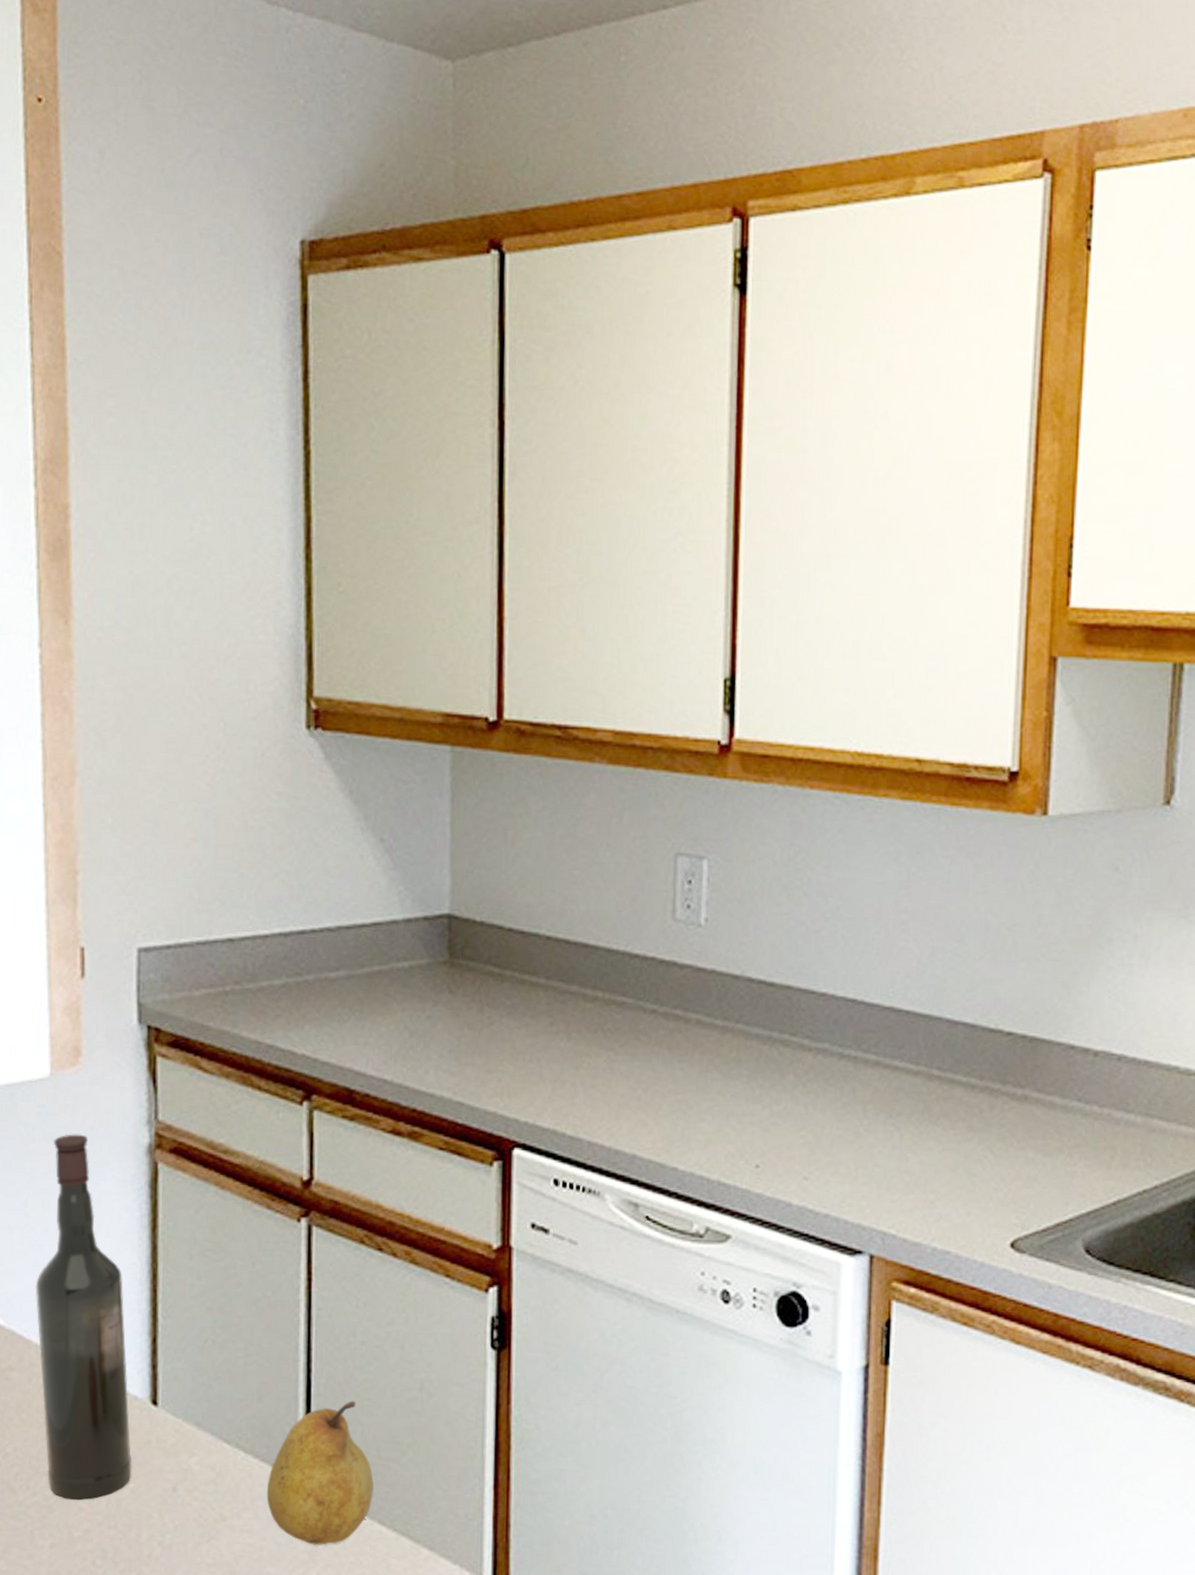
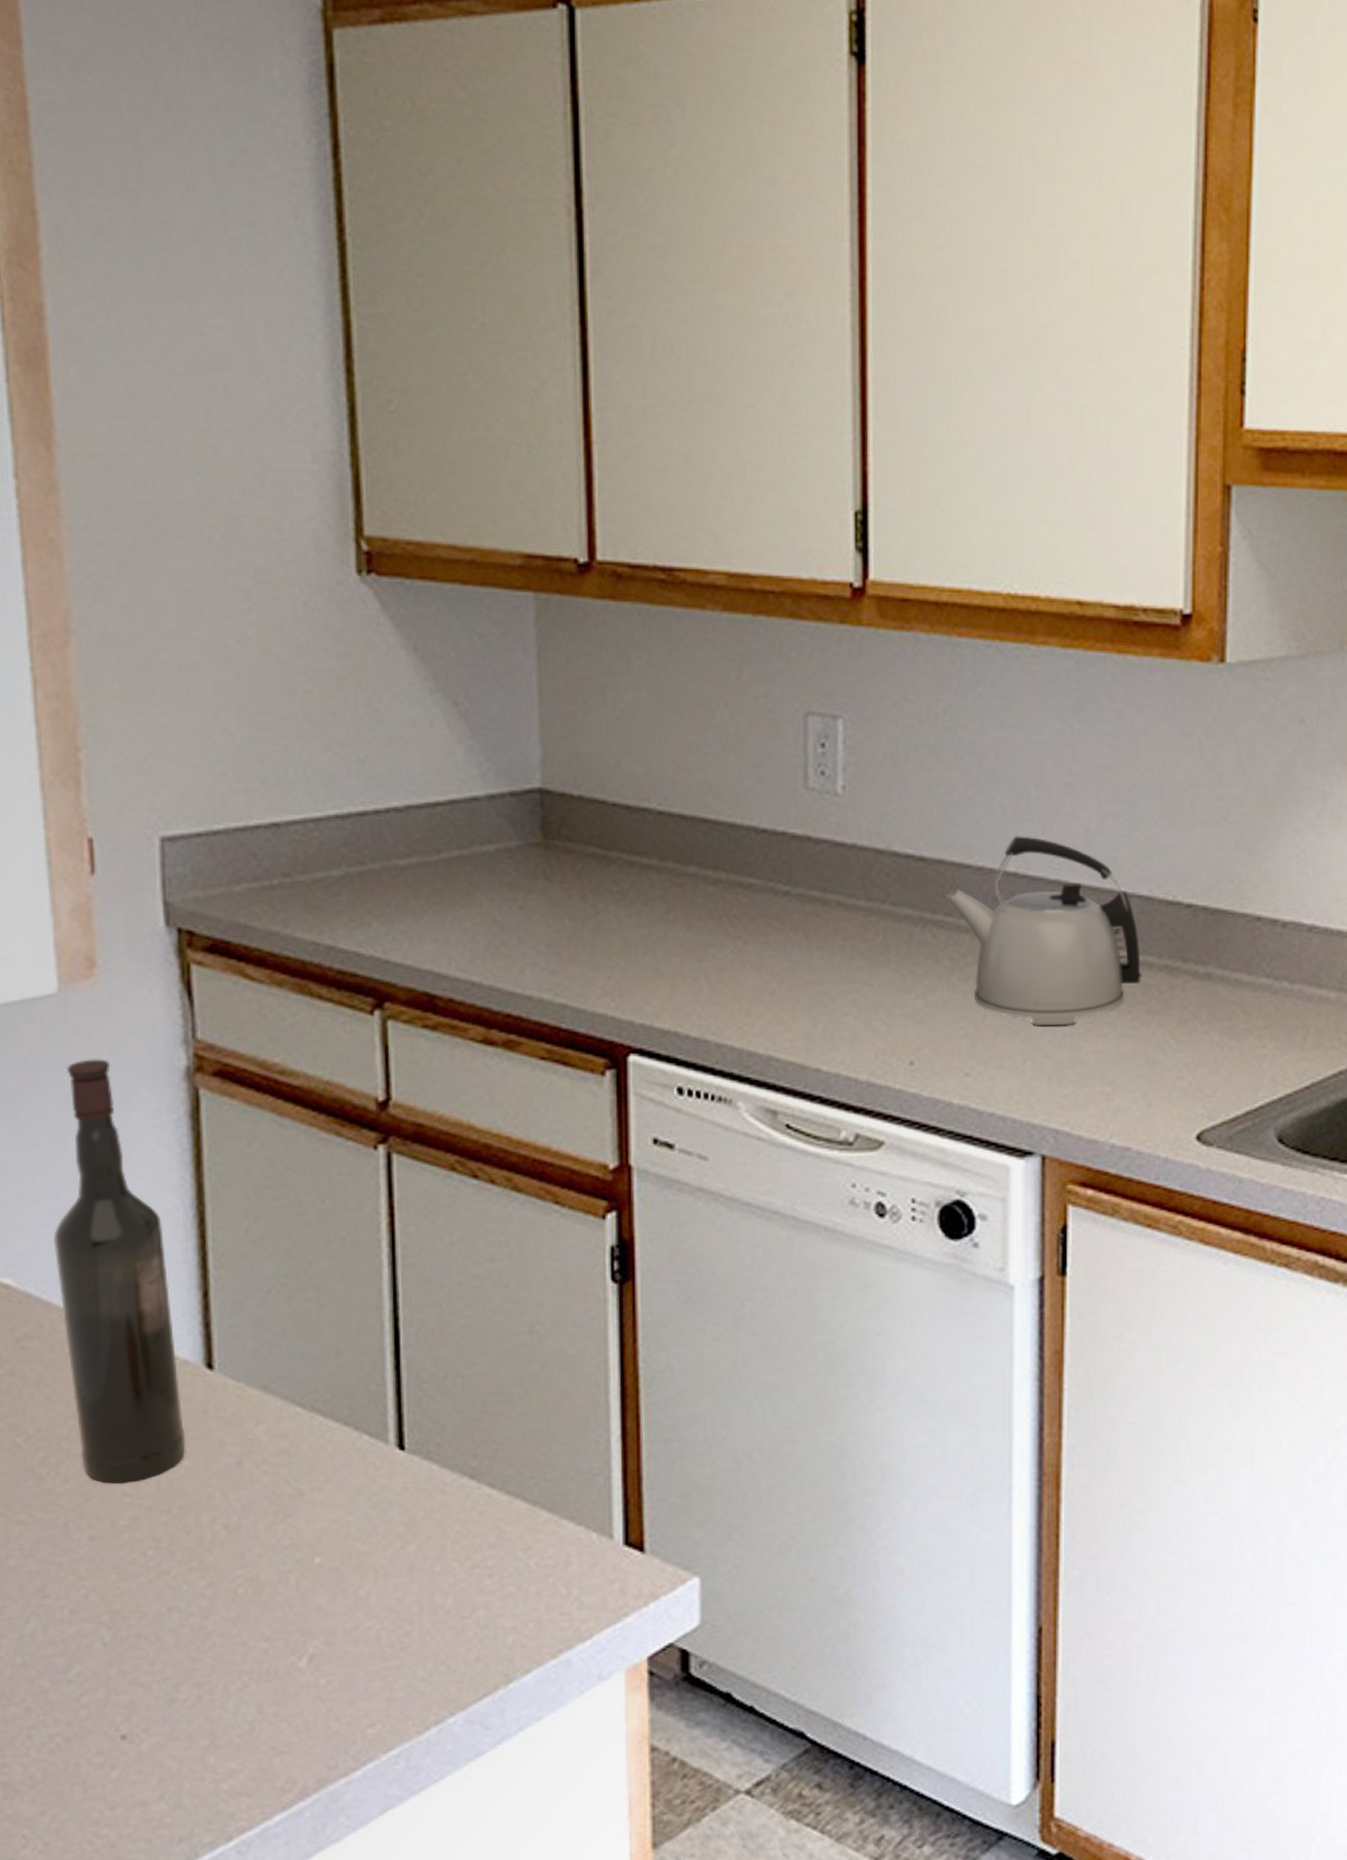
fruit: present [266,1400,374,1545] -> none [351,1350,480,1516]
kettle: none [791,966,965,1139] -> present [945,836,1142,1026]

